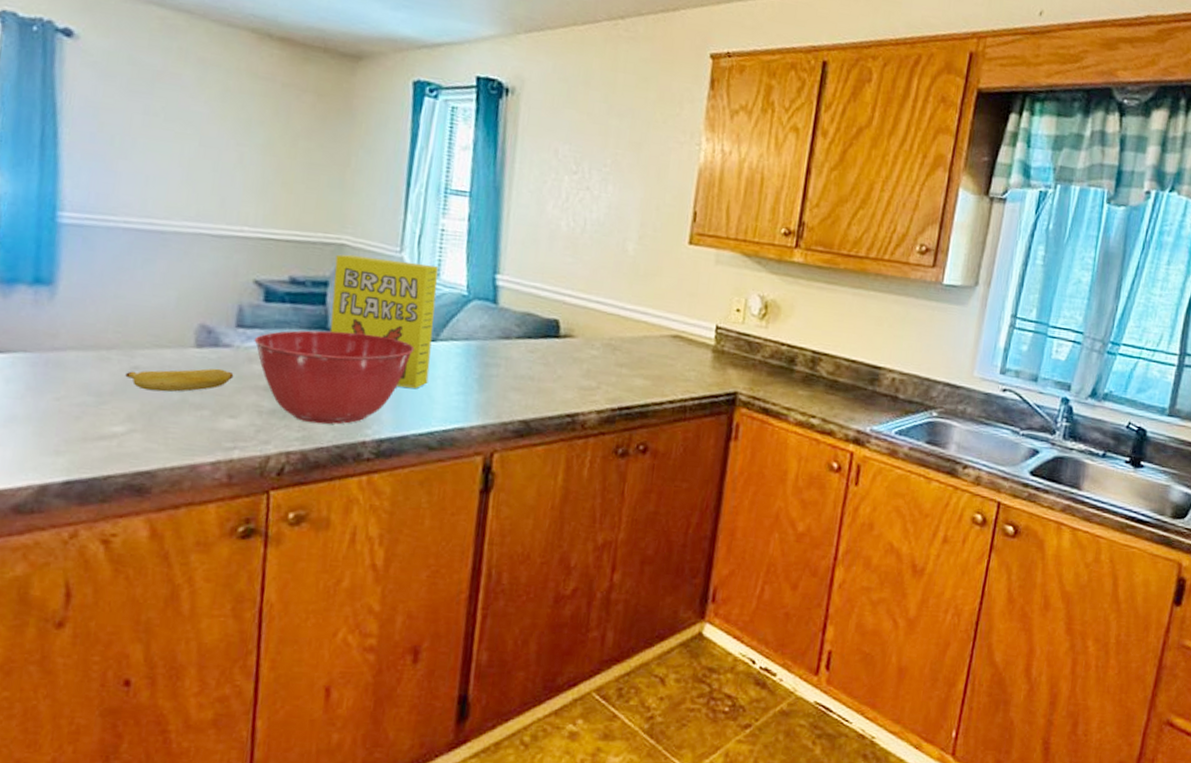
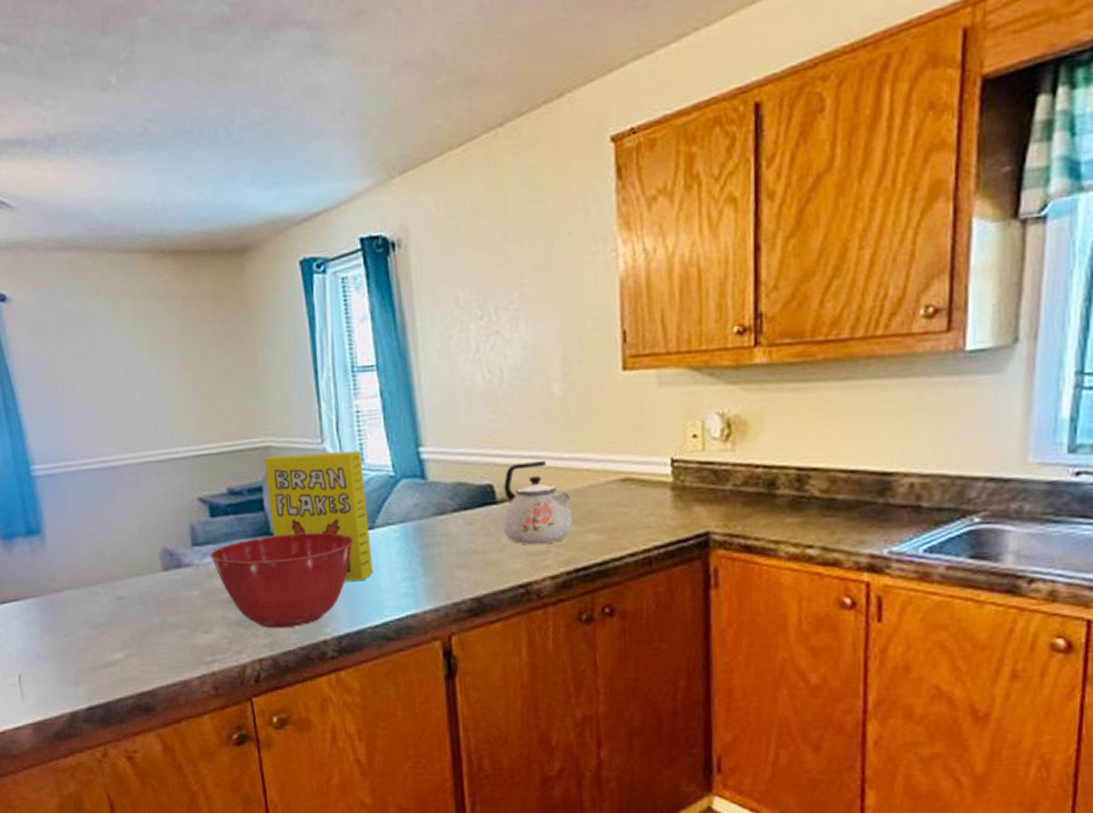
banana: present [125,368,234,392] -> none [113,588,200,617]
kettle: none [561,305,627,381] -> present [503,461,573,545]

